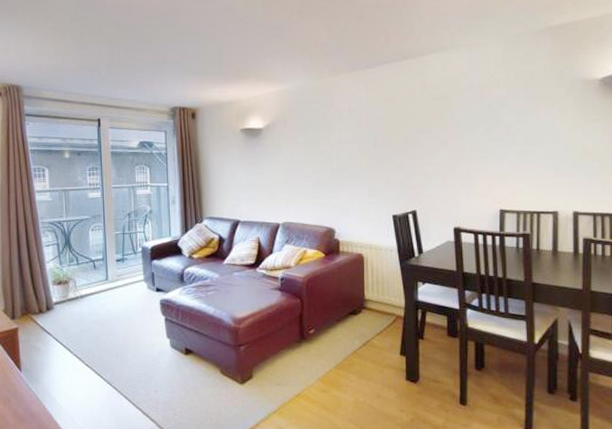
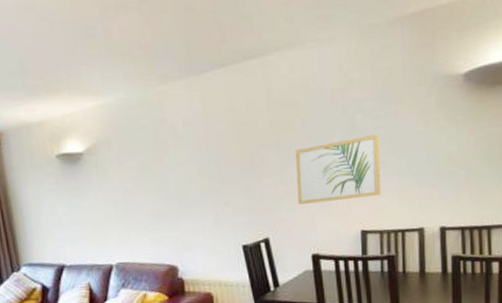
wall art: none [444,127,521,183] -> present [295,134,382,204]

